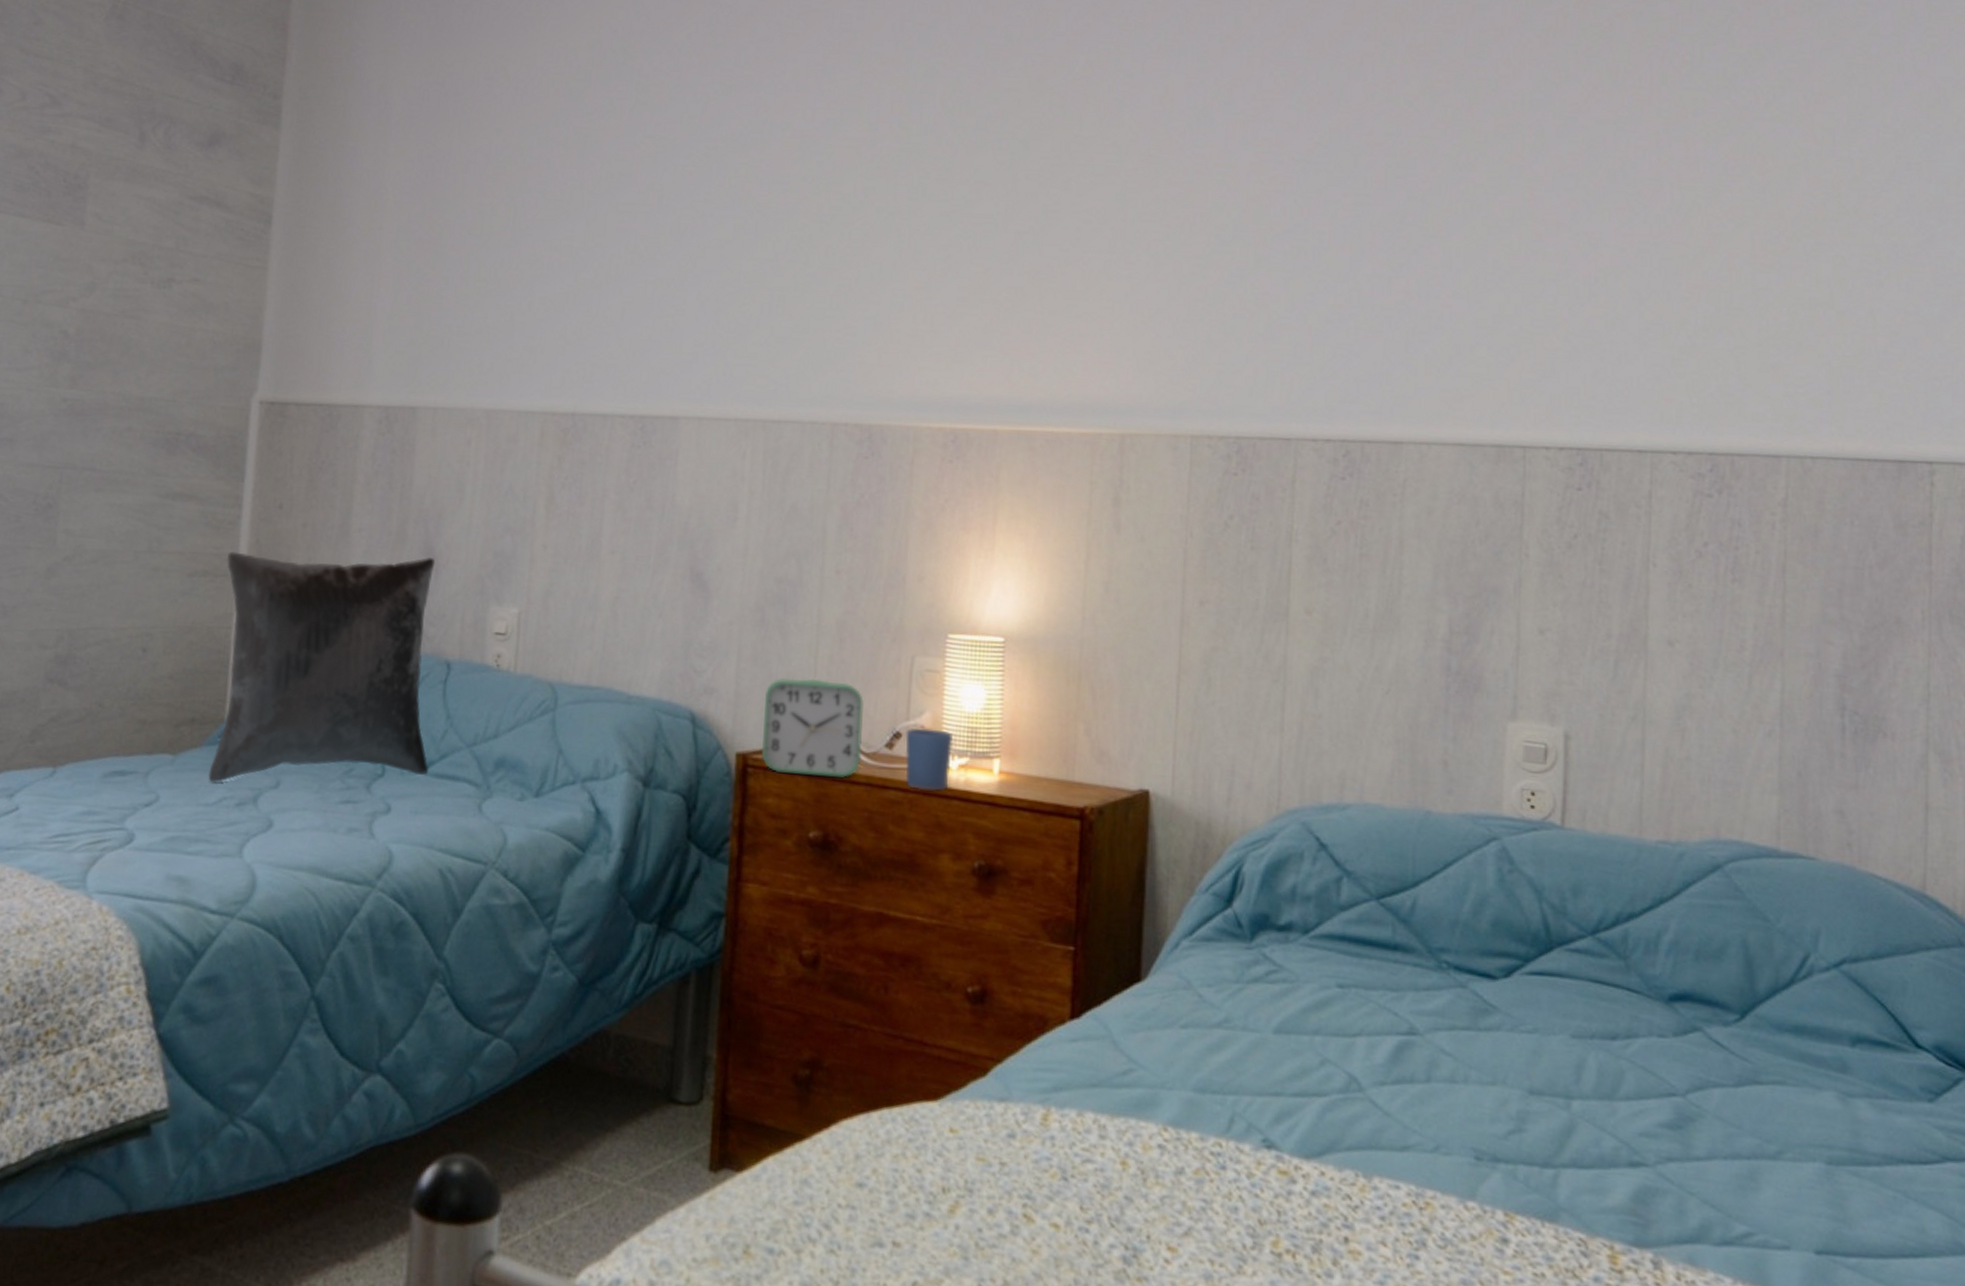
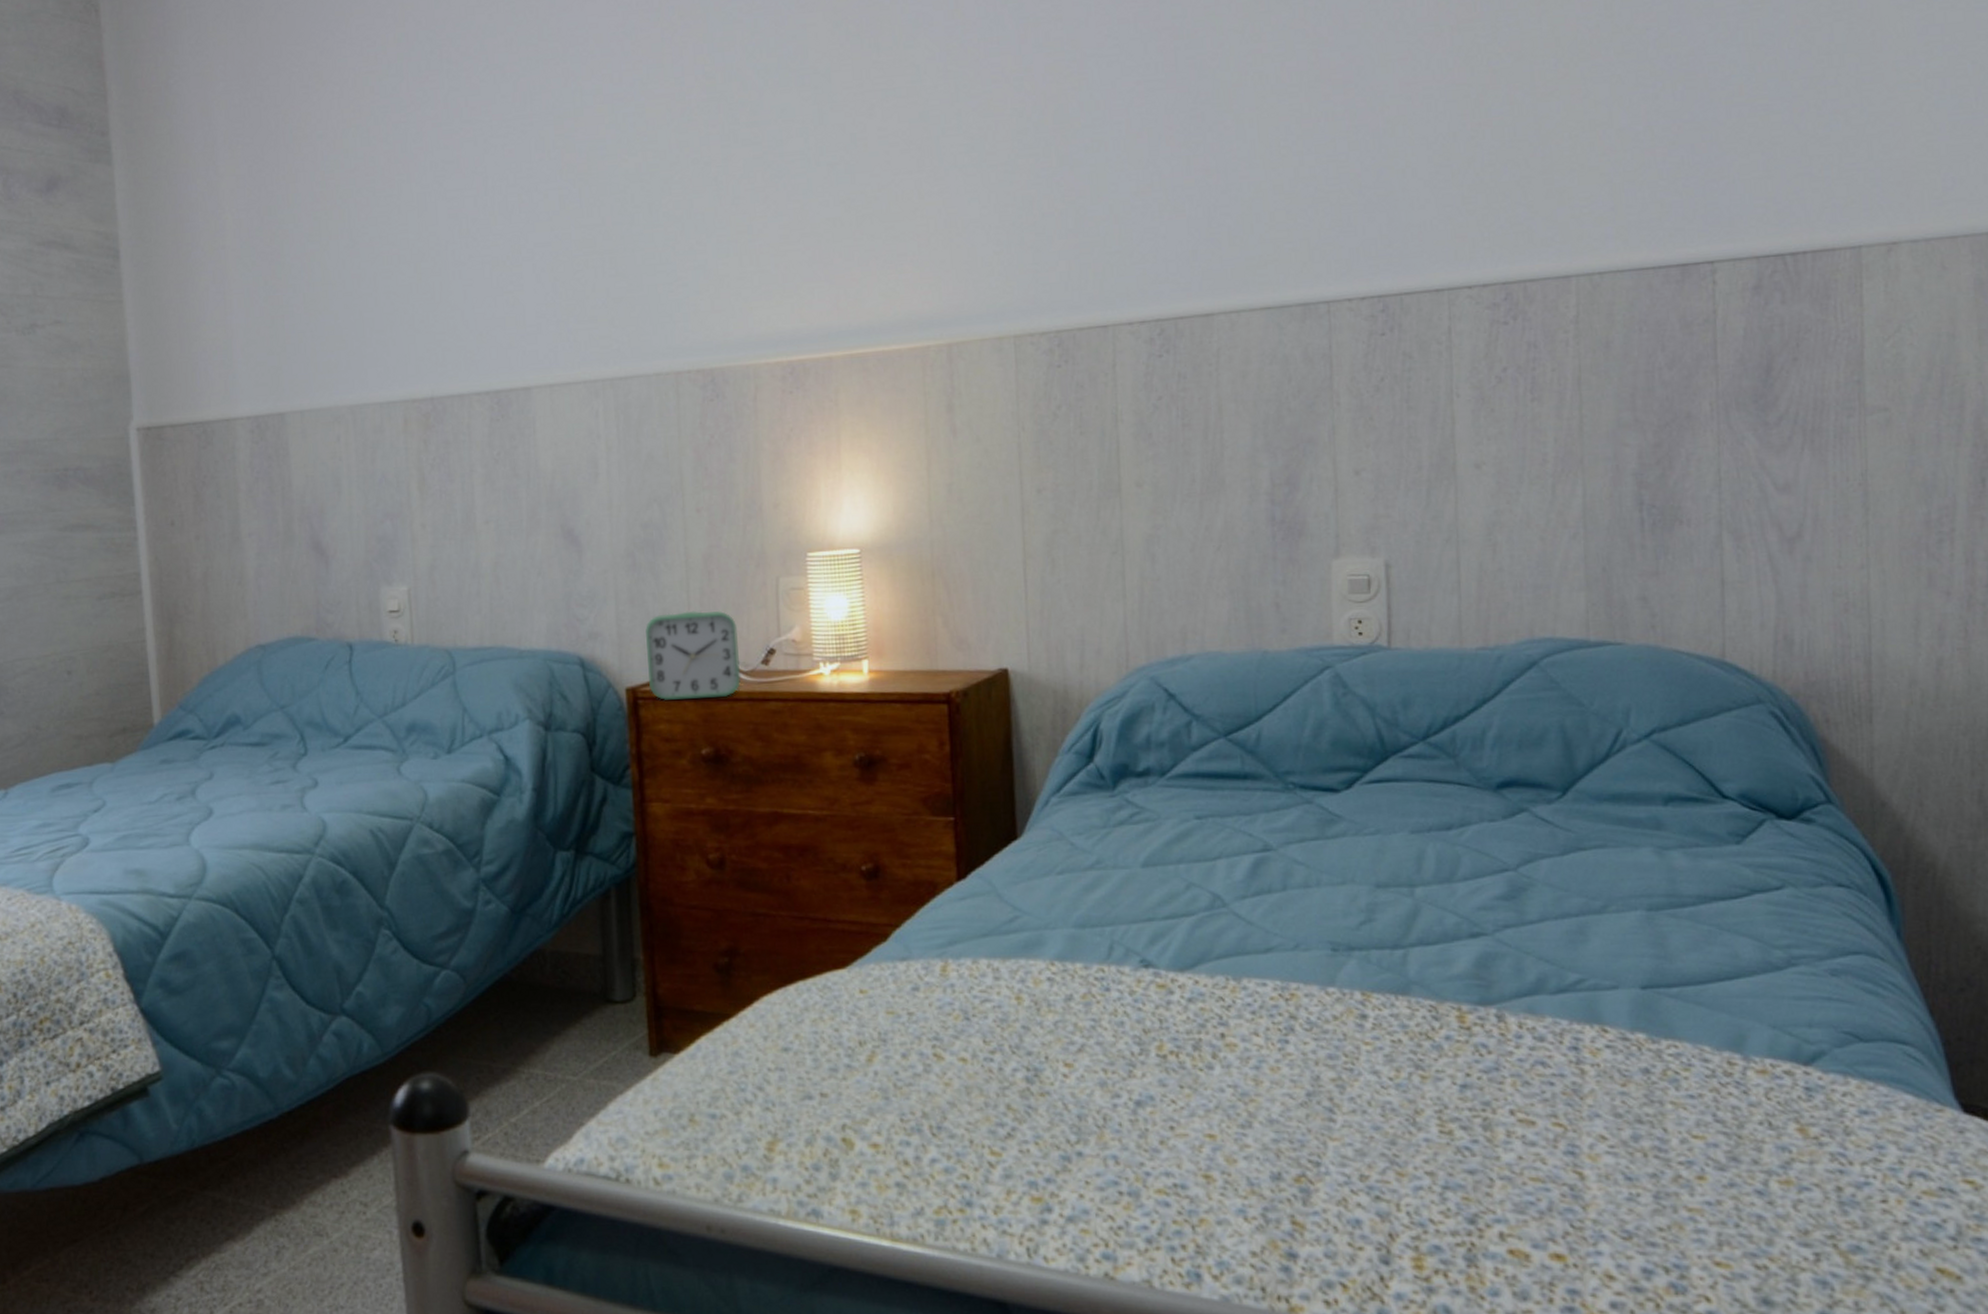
pillow: present [208,551,436,783] -> none [130,551,348,783]
mug: present [905,727,954,792] -> none [779,641,824,699]

